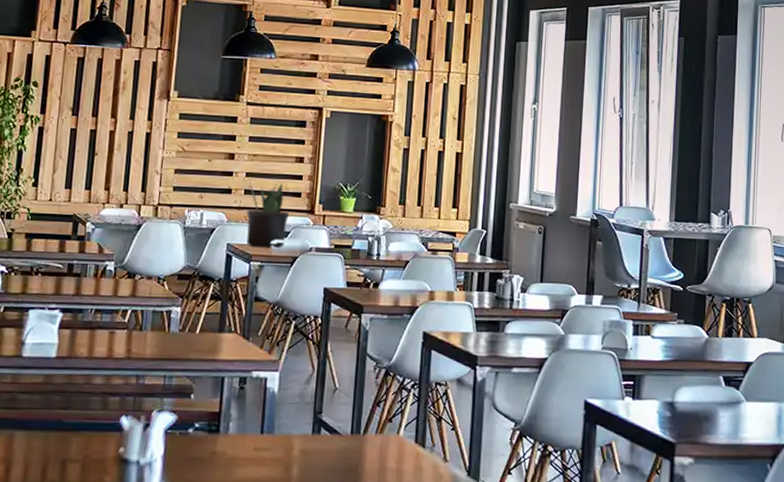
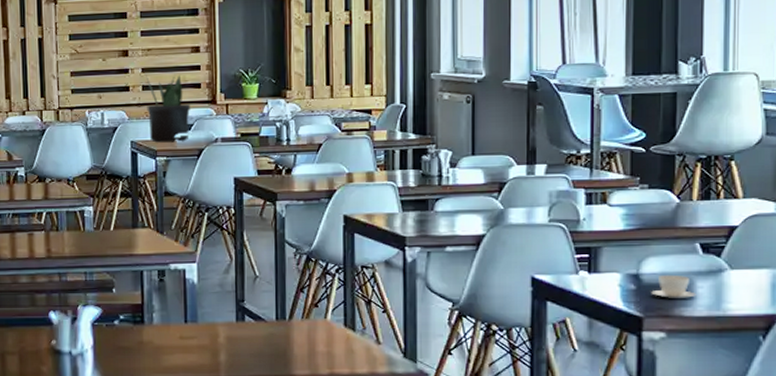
teacup: none [683,404,719,427] -> present [651,274,696,298]

